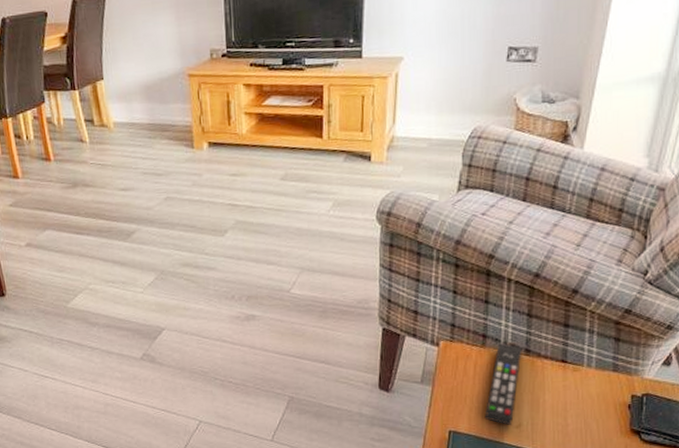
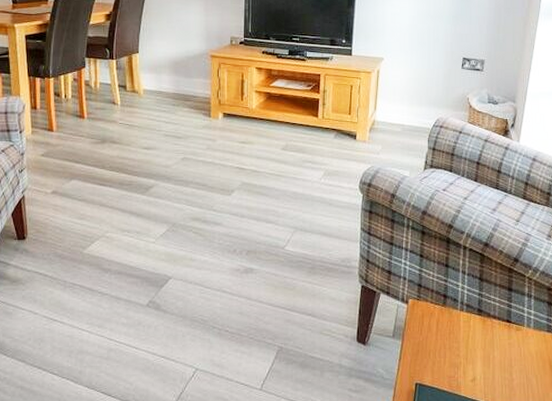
remote control: present [484,343,522,426] -> none [445,303,476,380]

